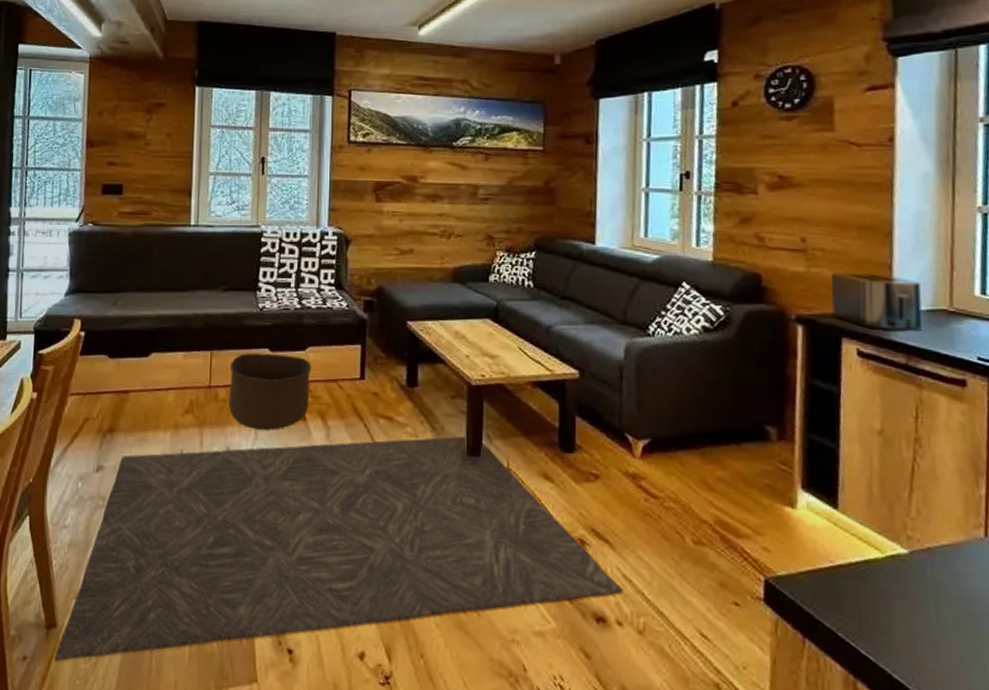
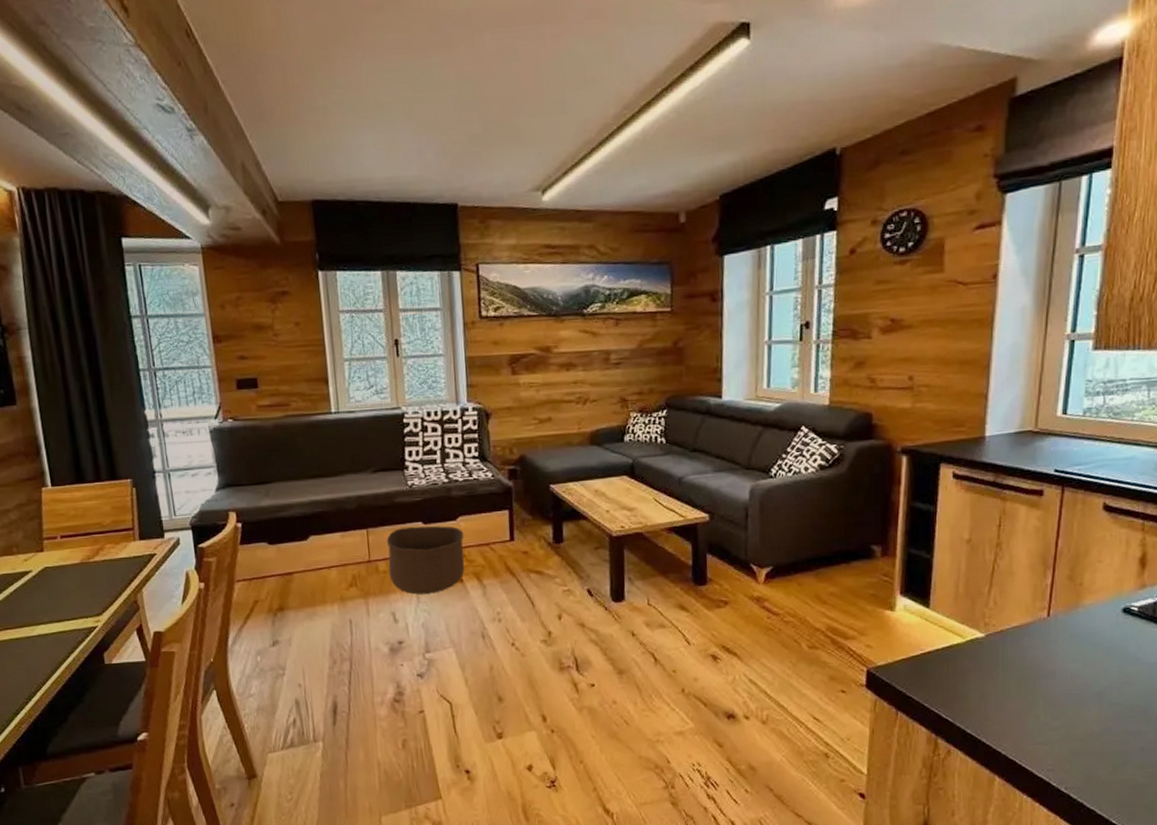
rug: present [54,436,623,662] -> none [259,580,749,804]
toaster: present [831,272,923,331] -> none [933,403,1012,454]

